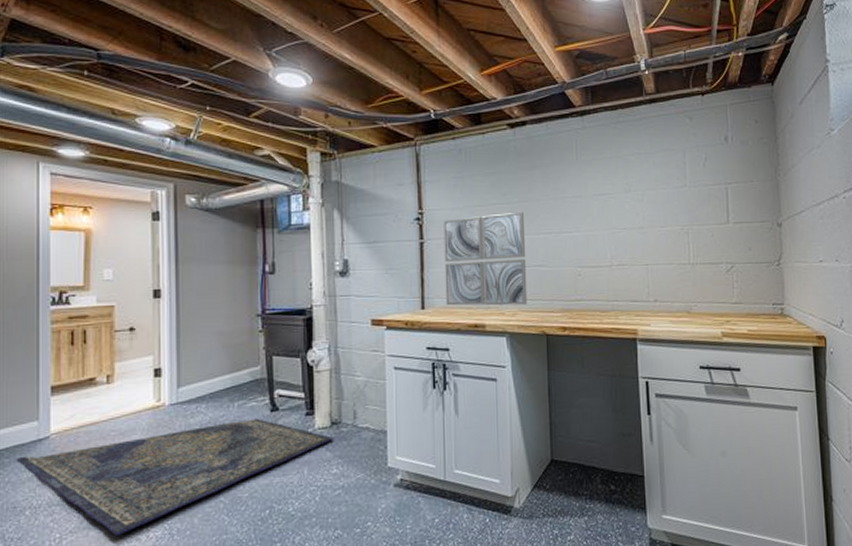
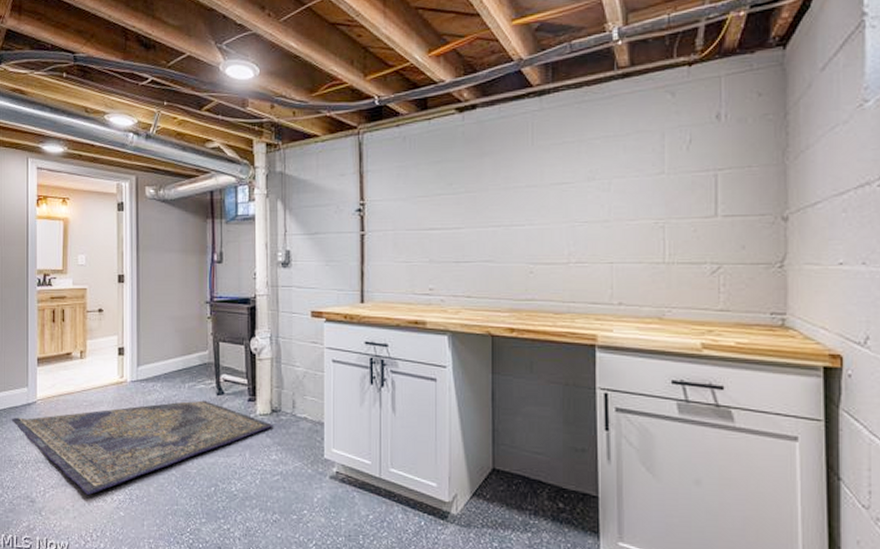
wall art: present [444,211,528,306] -> none [385,202,472,303]

